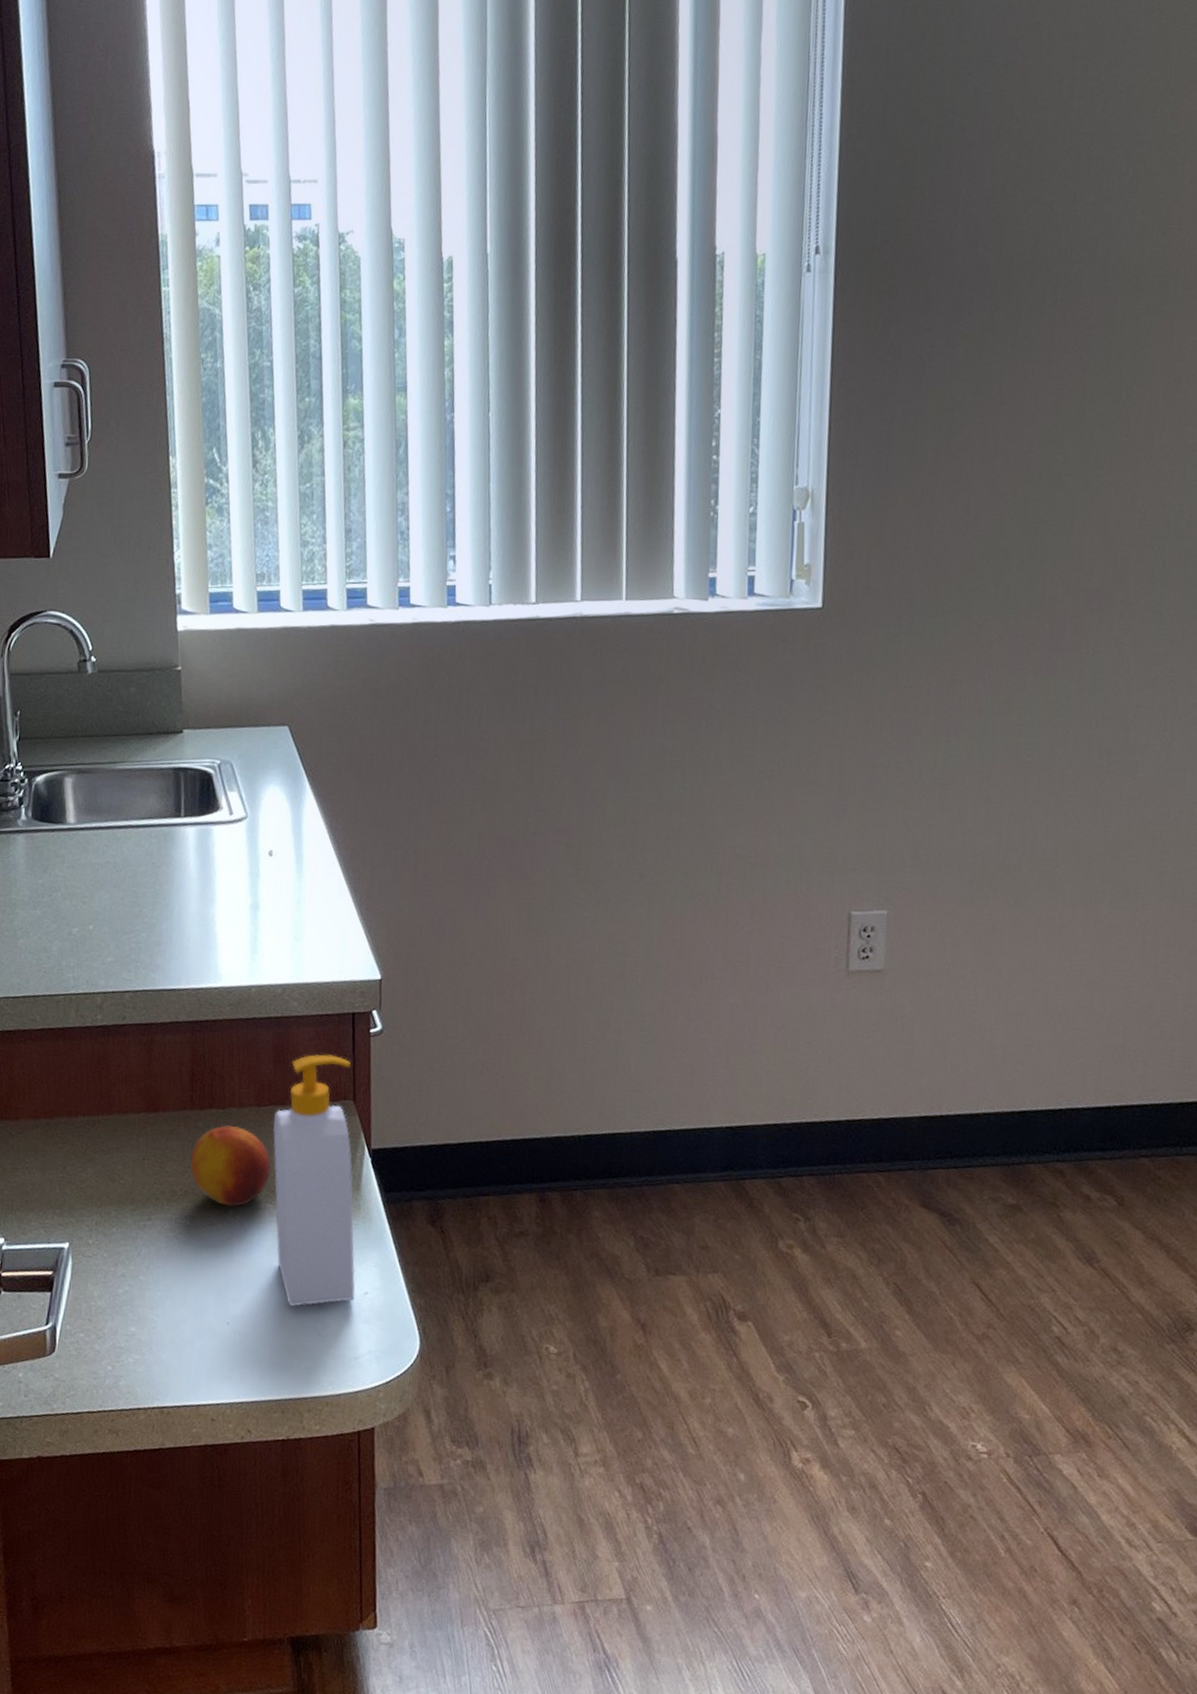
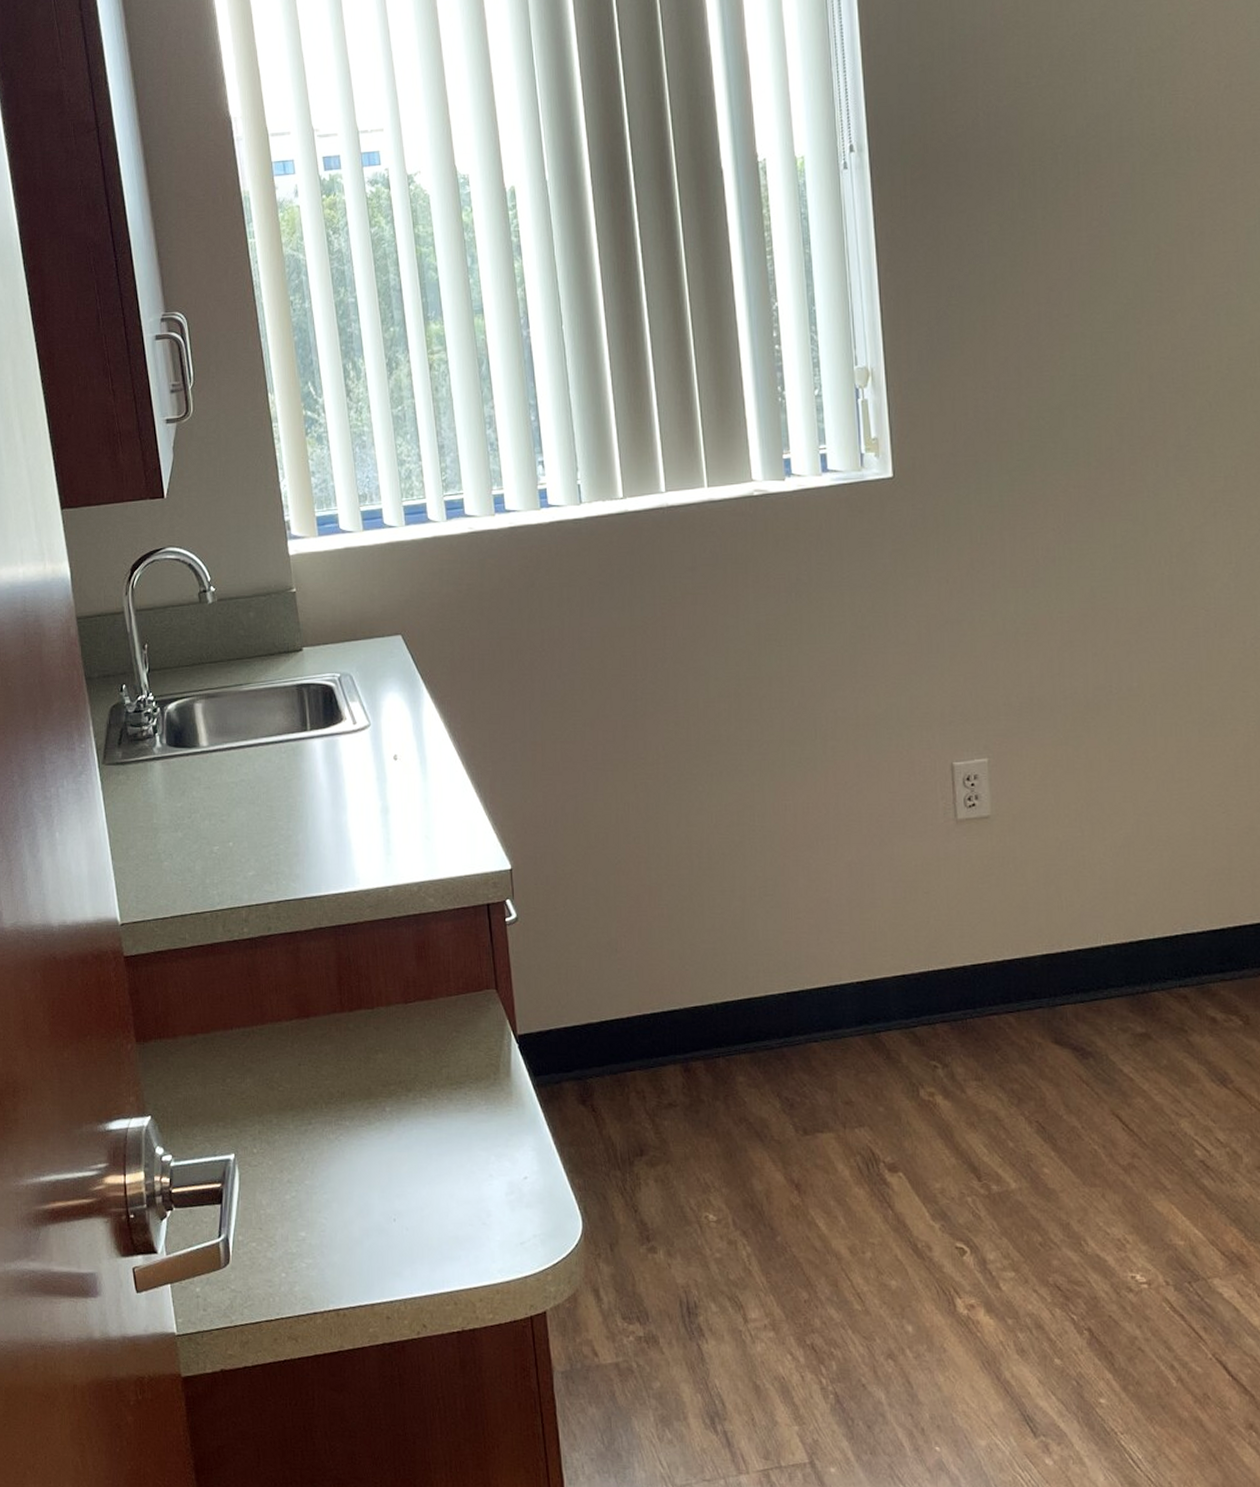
fruit: present [190,1125,272,1207] -> none [344,1024,424,1104]
soap bottle: present [272,1054,356,1307] -> none [421,946,515,1197]

